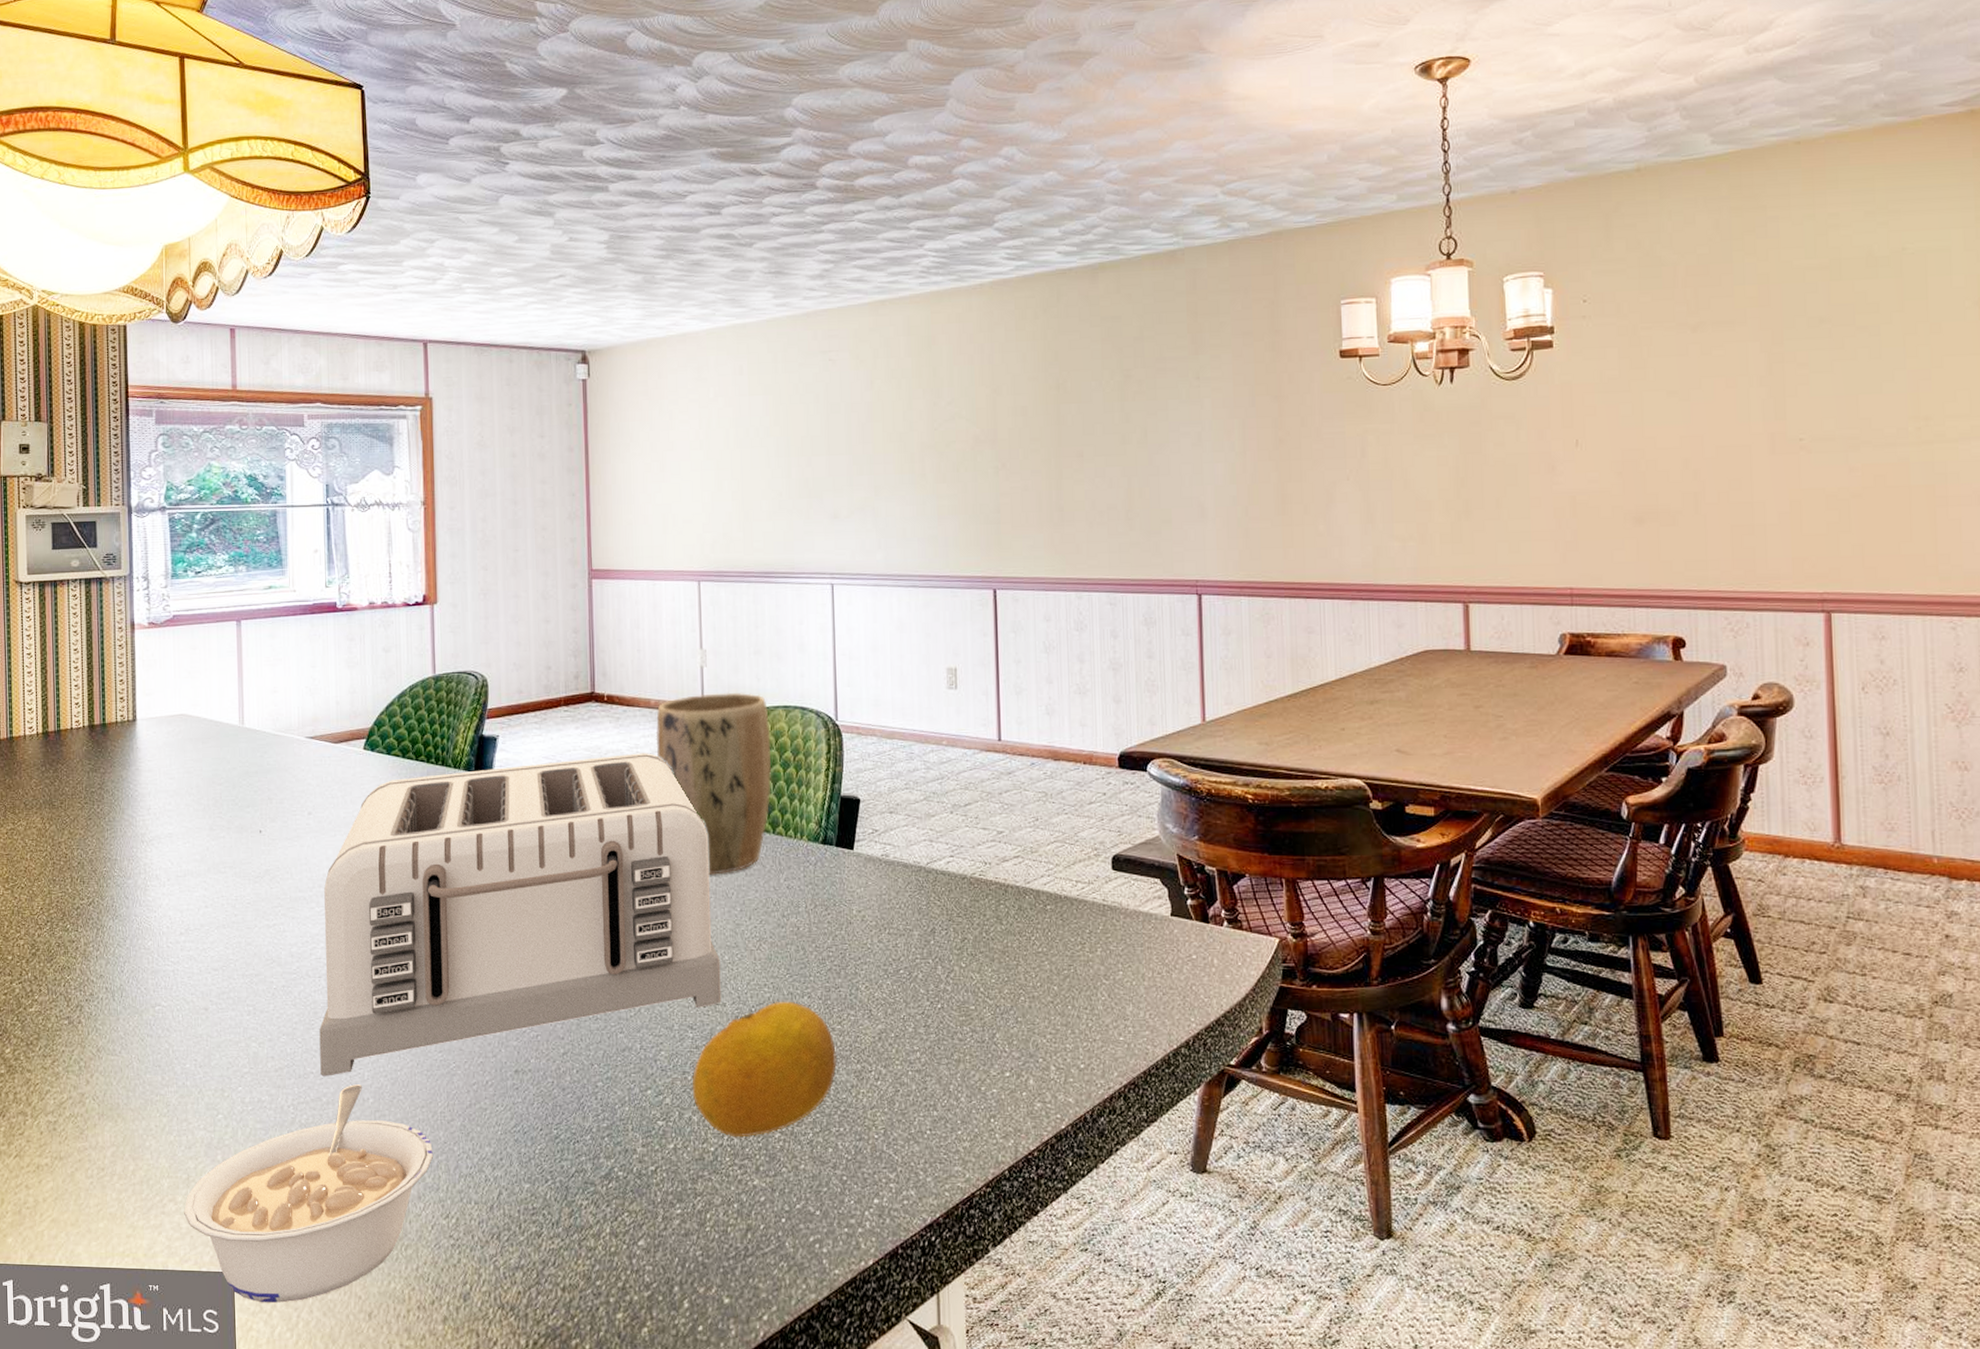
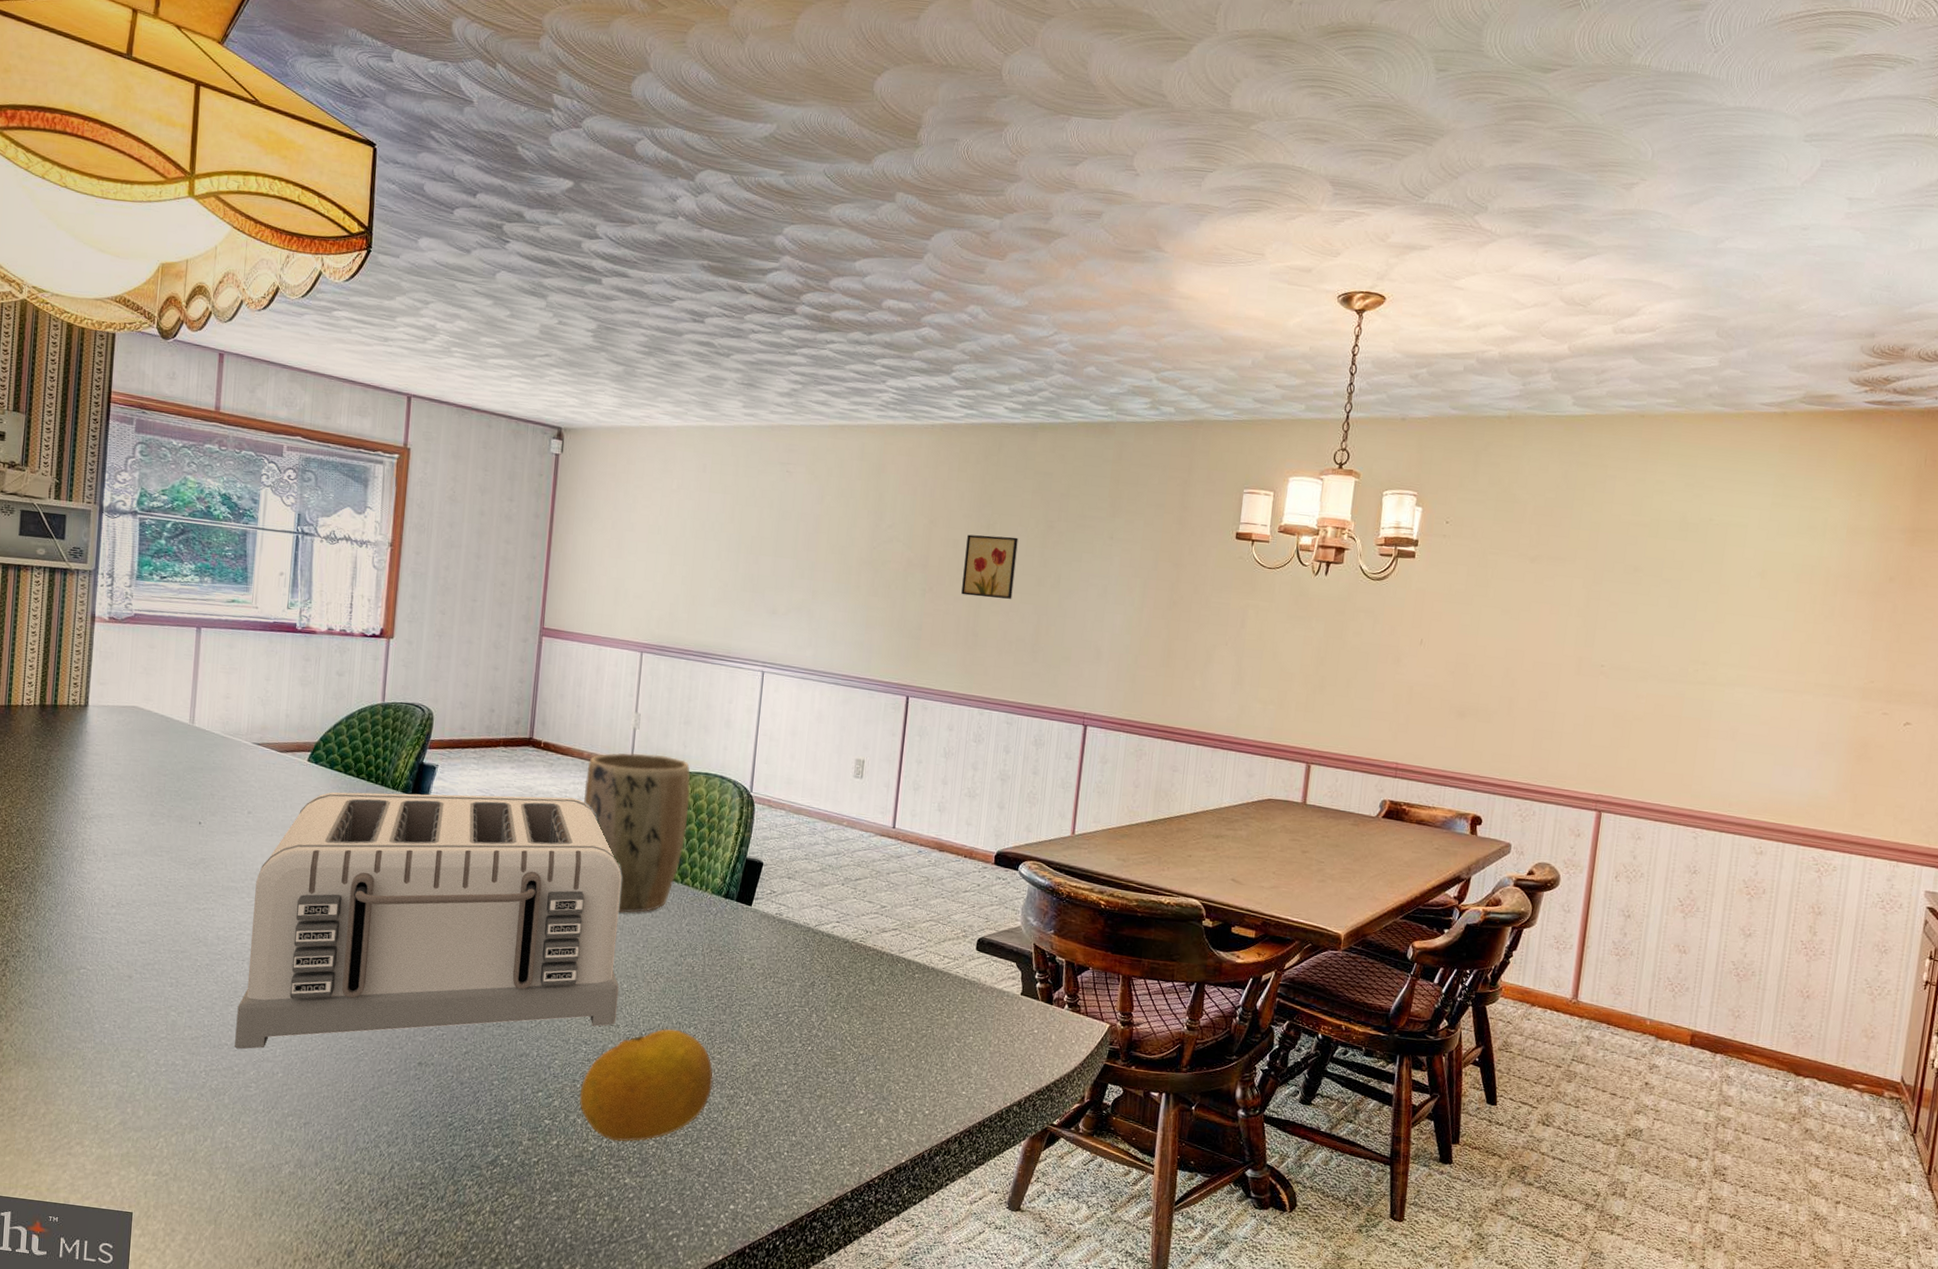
legume: present [183,1084,433,1303] -> none [89,1059,334,1243]
wall art: none [1036,394,1096,467] -> present [961,534,1018,599]

